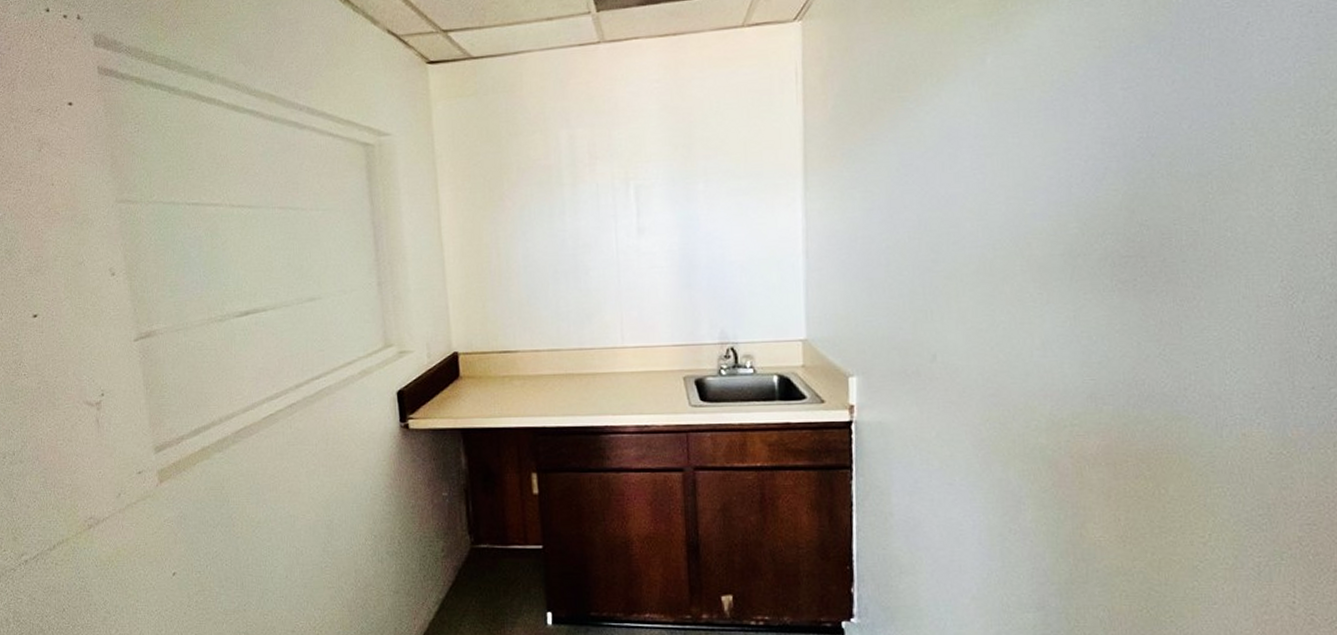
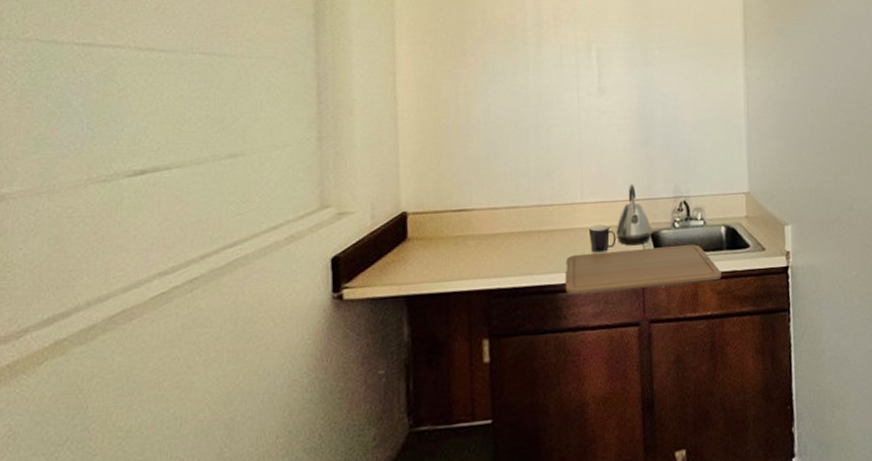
chopping board: none [607,394,773,438] -> present [565,245,722,295]
mug: none [631,369,659,399] -> present [589,224,617,254]
kettle: none [657,329,696,392] -> present [615,184,652,246]

